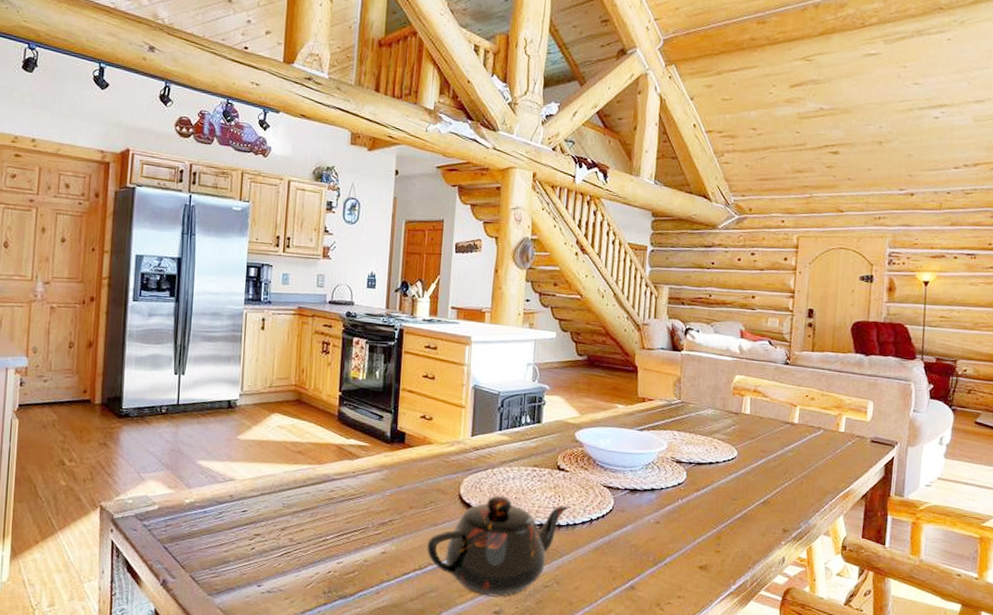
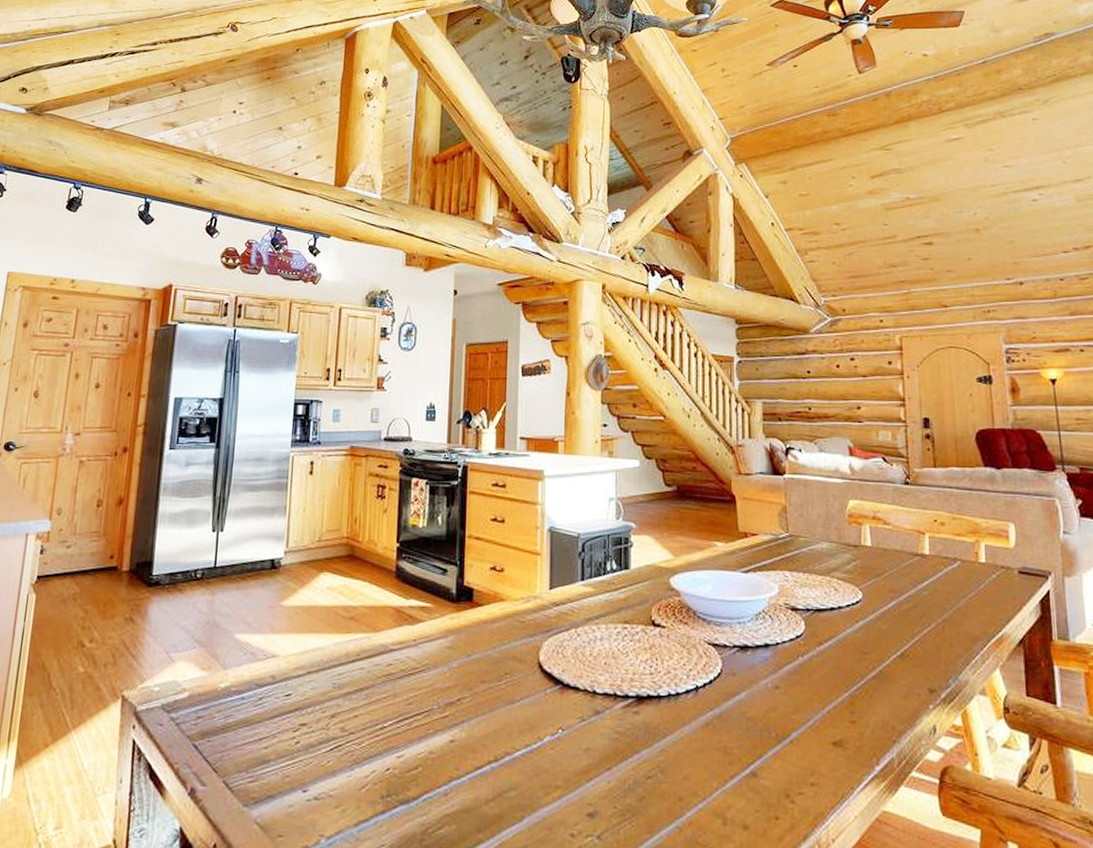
teapot: present [427,495,568,597] -> none [503,661,668,794]

